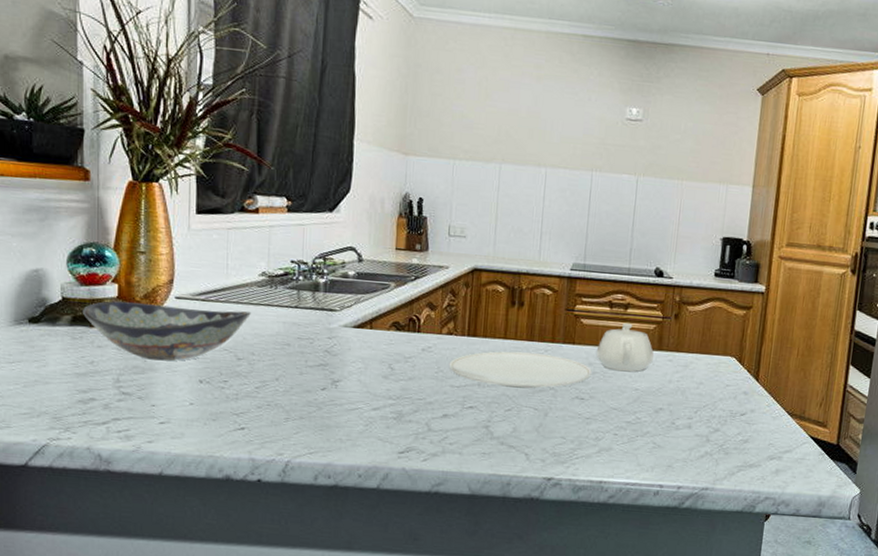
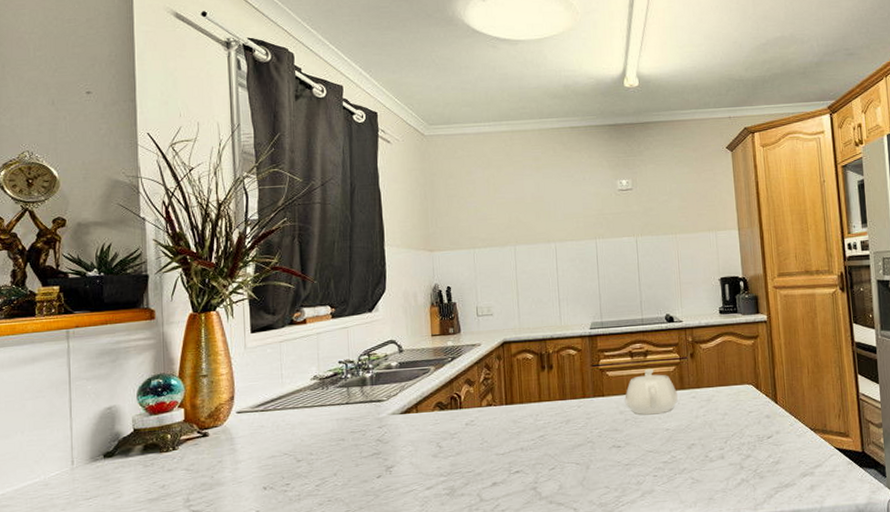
decorative bowl: present [83,301,251,361] -> none [153,414,306,475]
plate: present [449,351,592,389] -> none [492,409,624,447]

